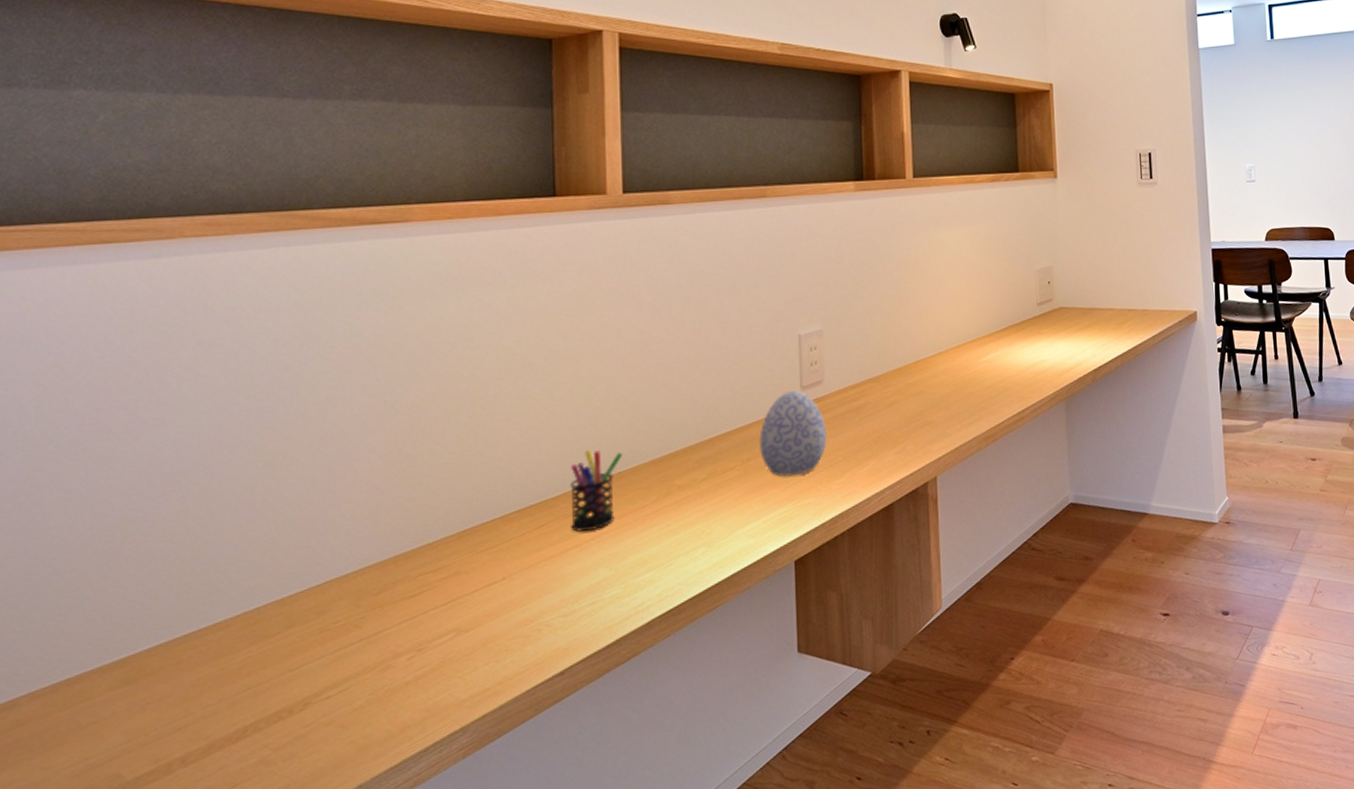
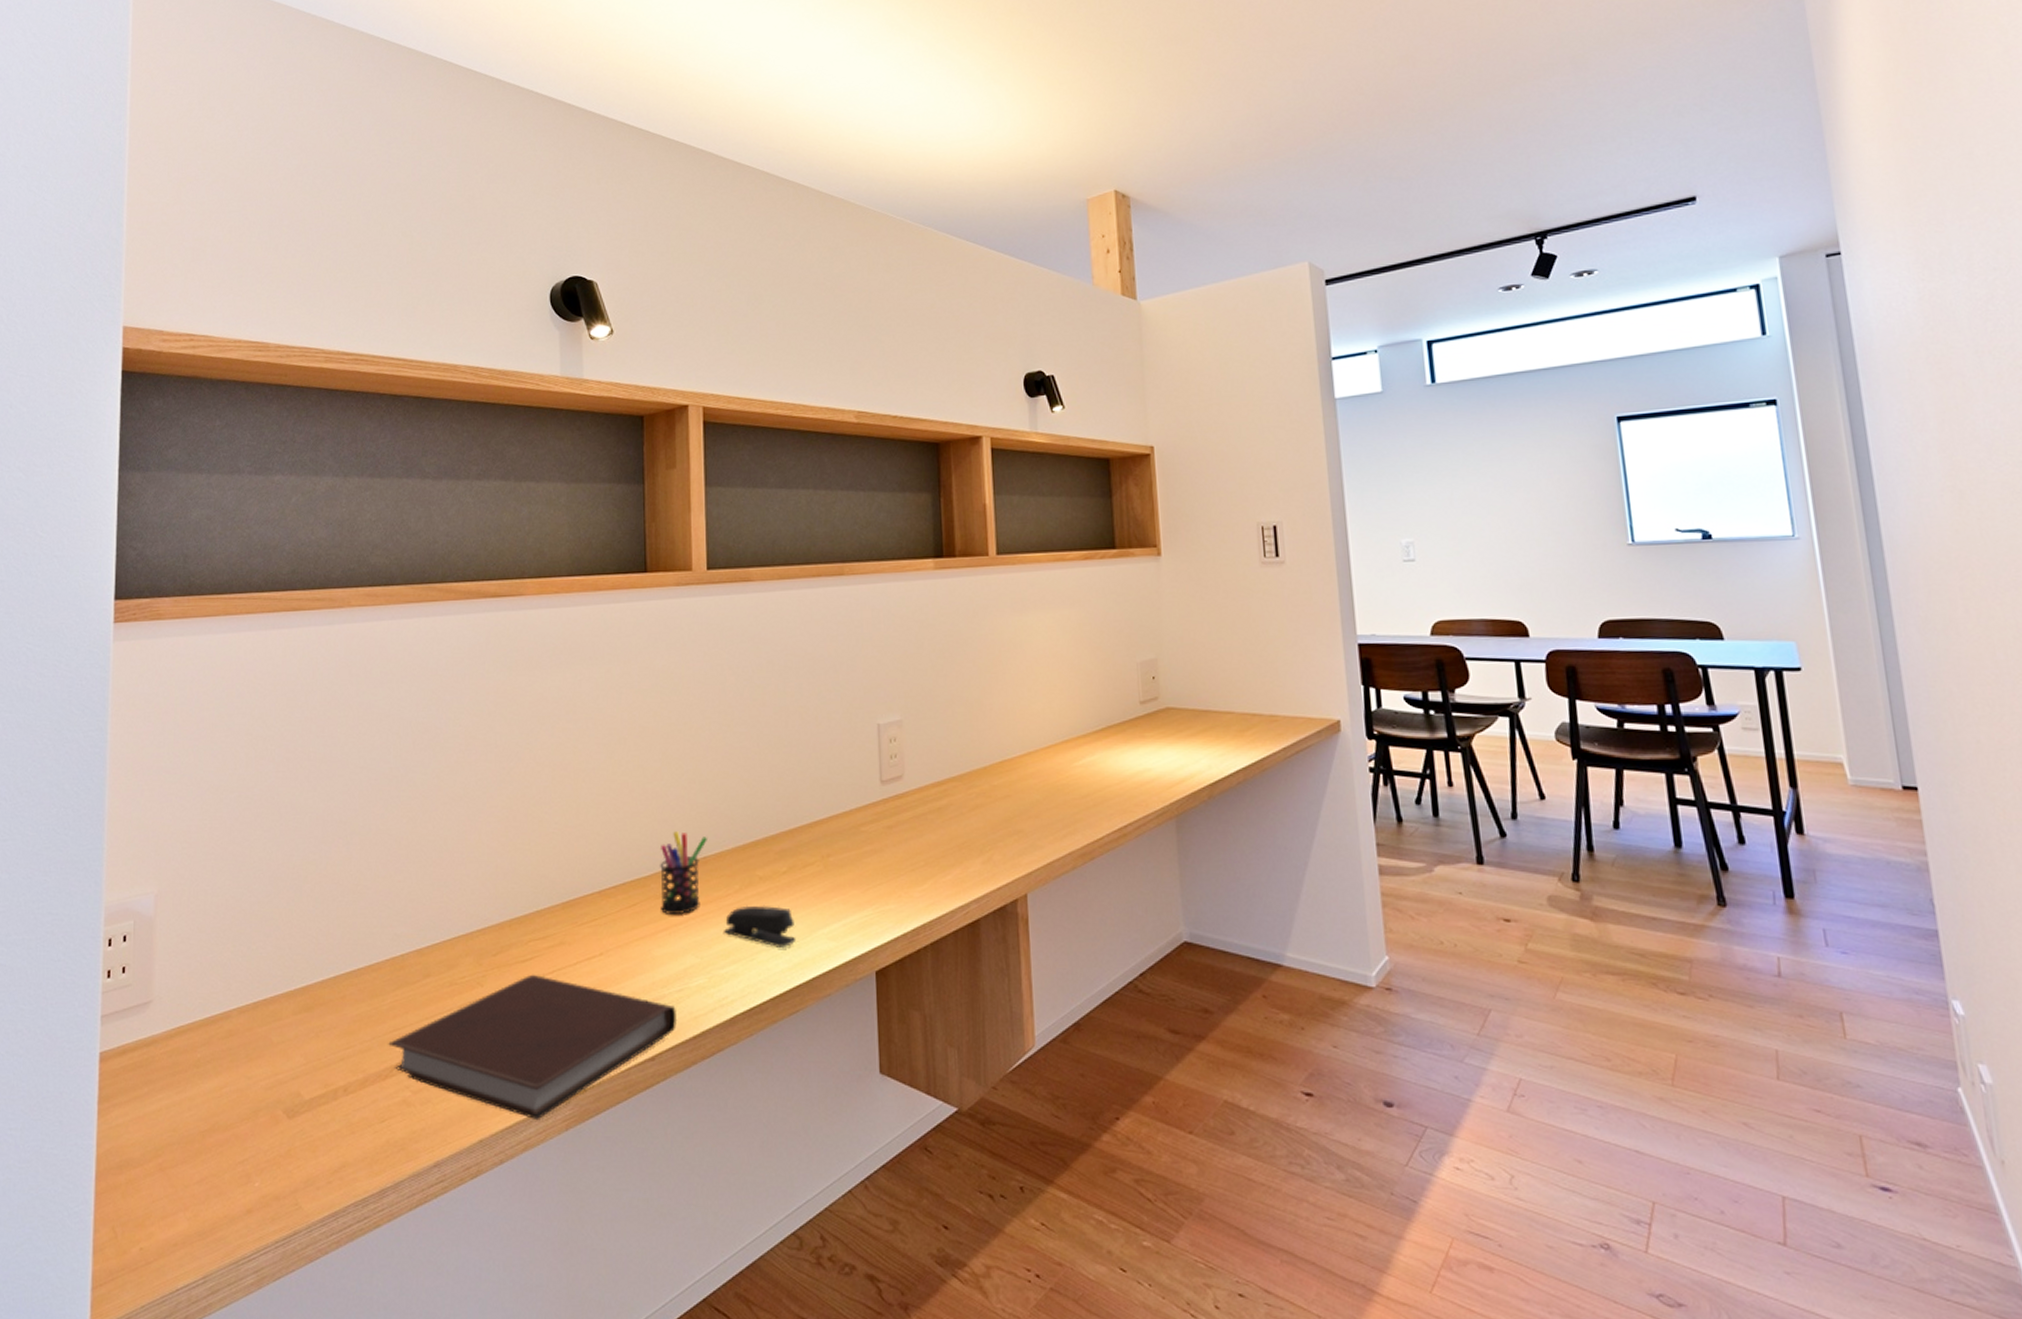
notebook: none [240,608,590,755] -> present [388,974,678,1121]
stapler: none [640,512,716,551] -> present [724,905,796,949]
decorative egg: present [758,391,827,477] -> none [838,785,908,878]

